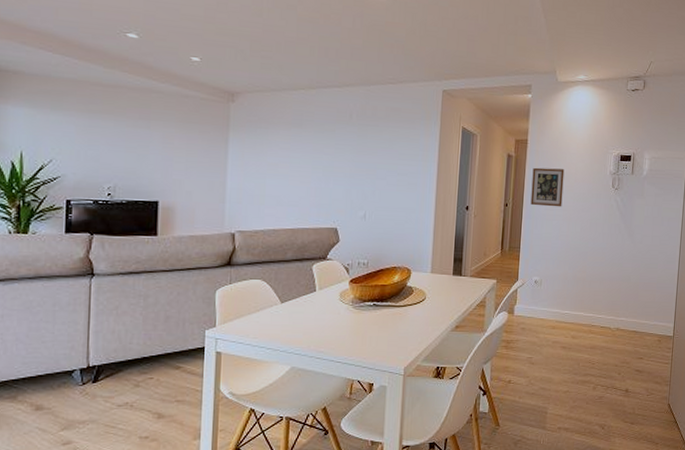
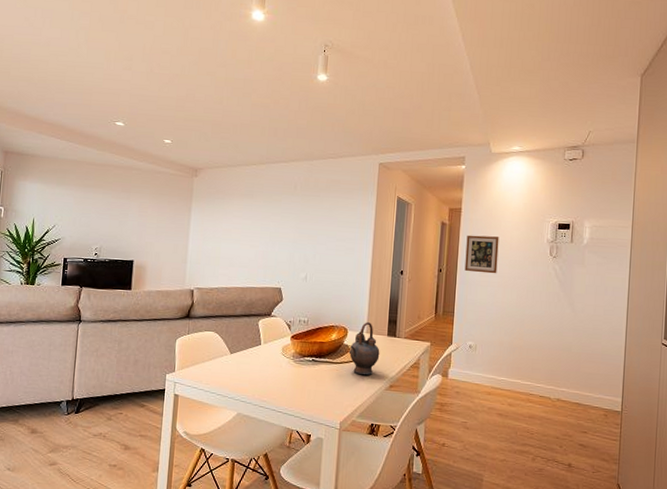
teapot: none [412,262,445,318] -> present [348,322,380,376]

